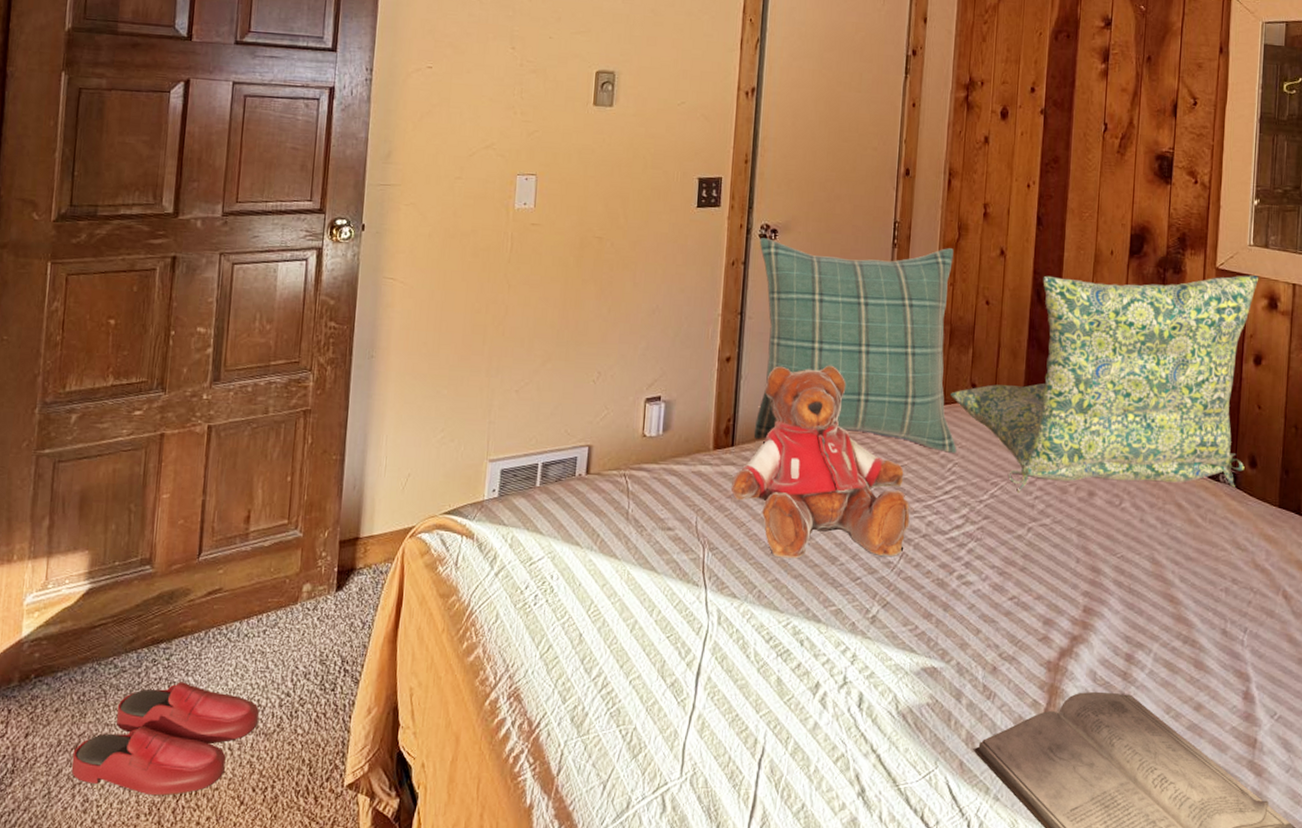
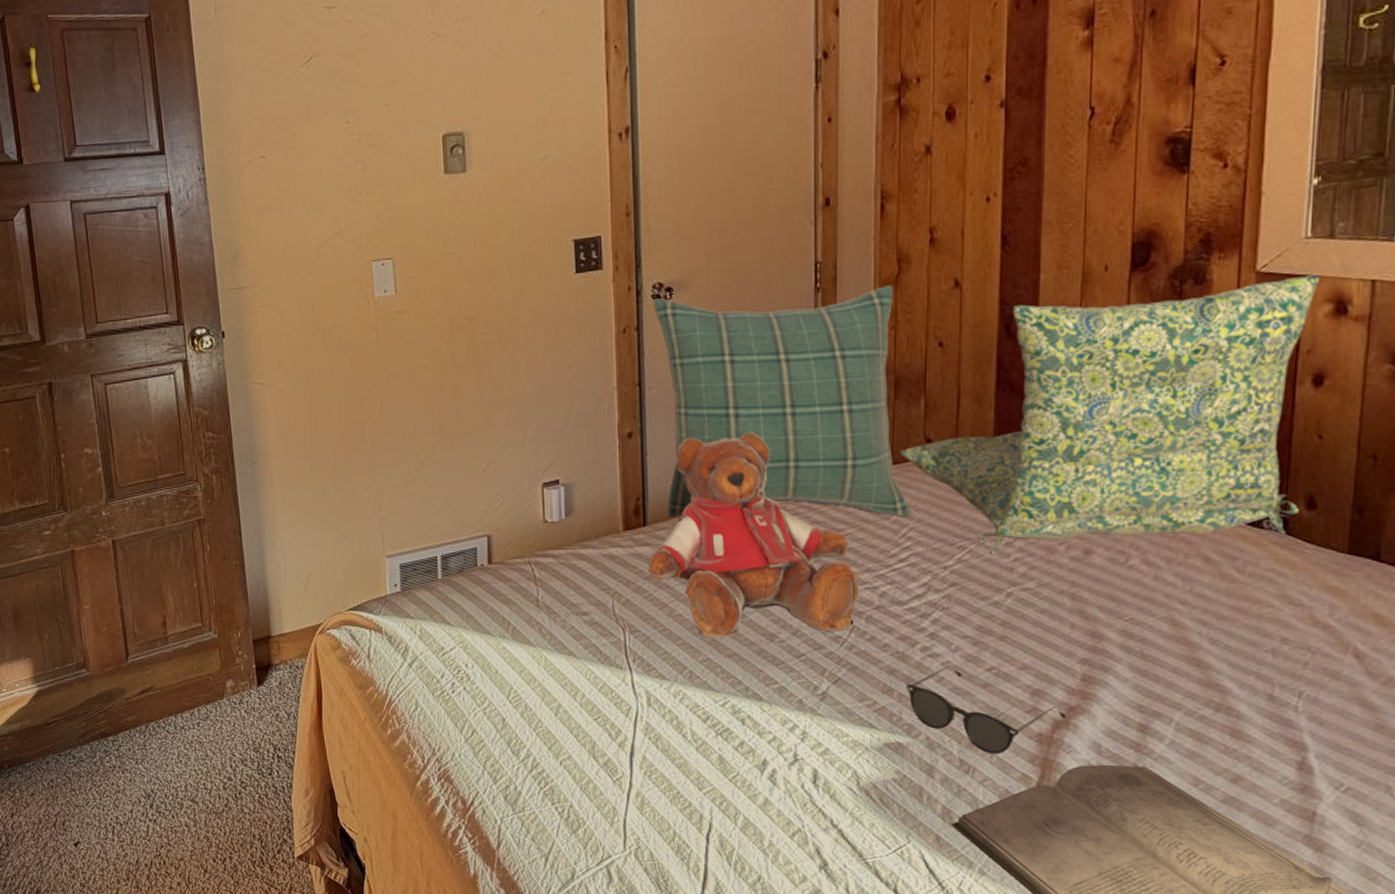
slippers: present [71,682,259,796] -> none [53,769,207,865]
sunglasses: none [943,594,1070,681] -> present [906,666,1066,755]

